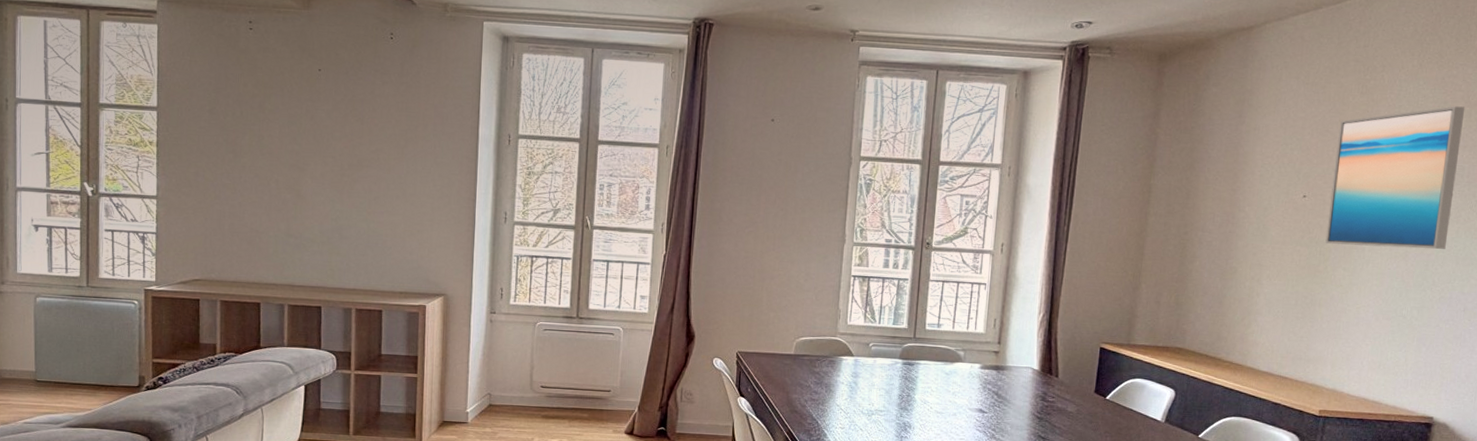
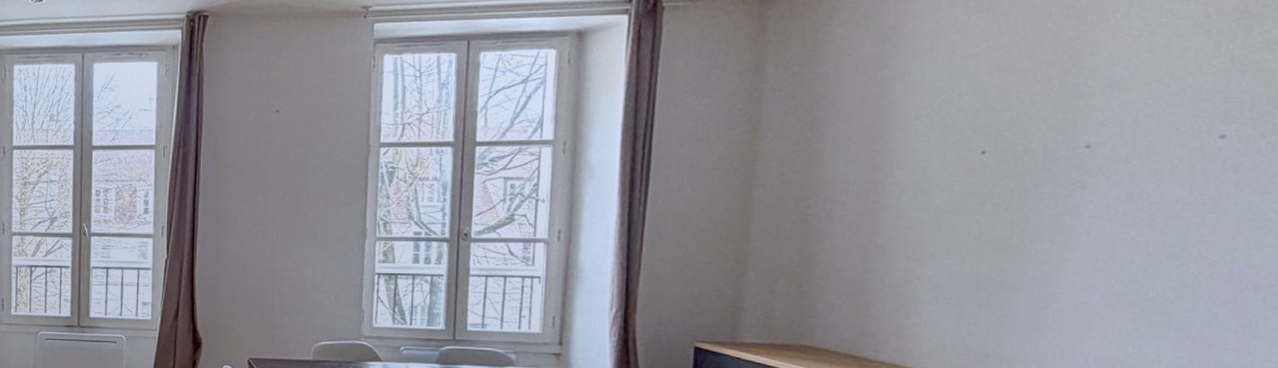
wall art: present [1325,106,1465,250] -> none [1019,19,1242,210]

